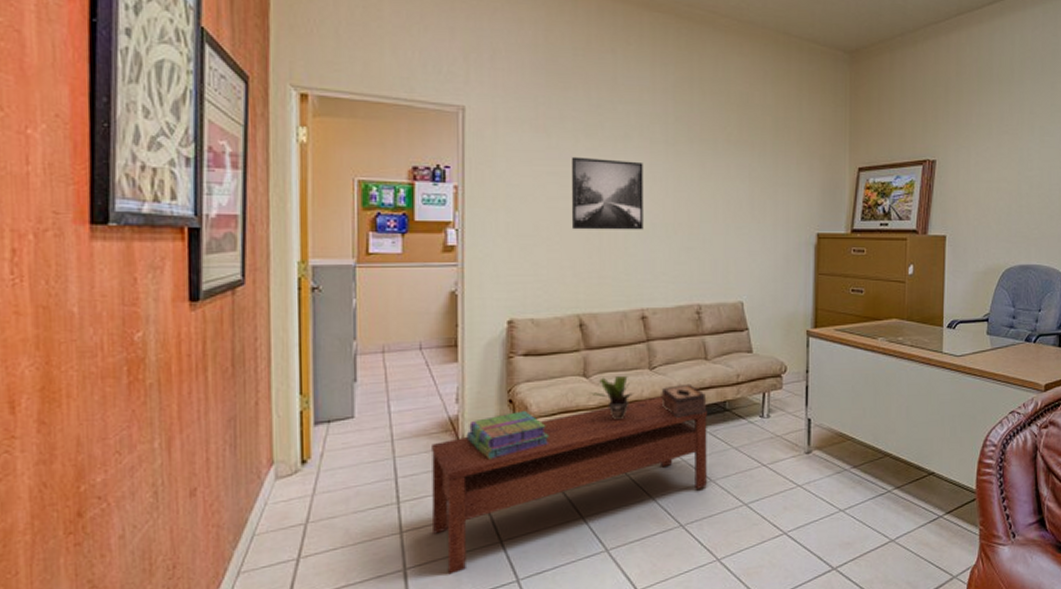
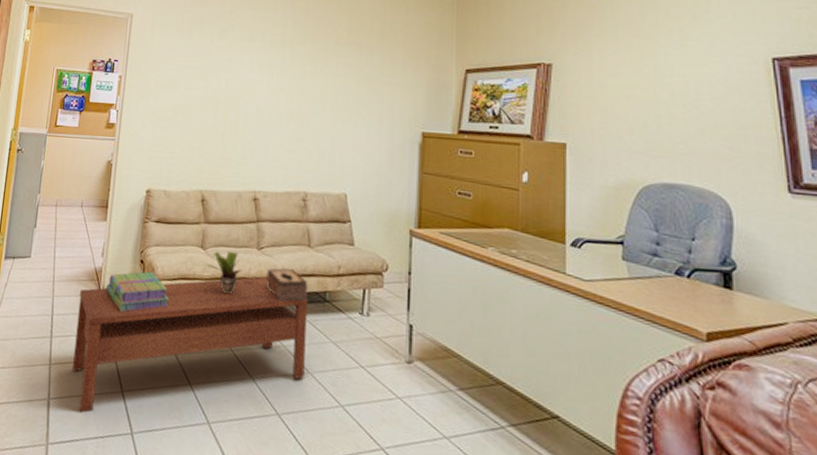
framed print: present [571,156,643,230] -> none [202,54,264,120]

